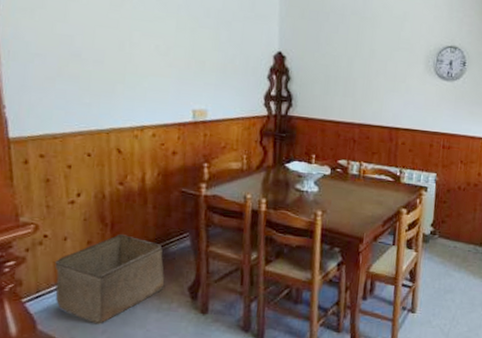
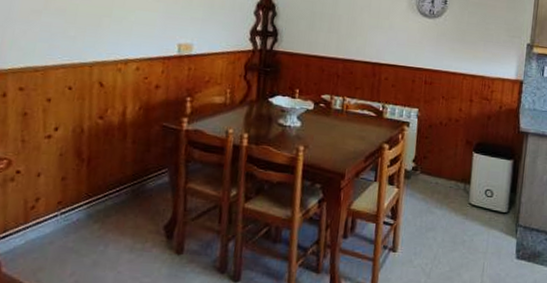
storage bin: present [55,234,165,325] -> none [23,170,141,266]

